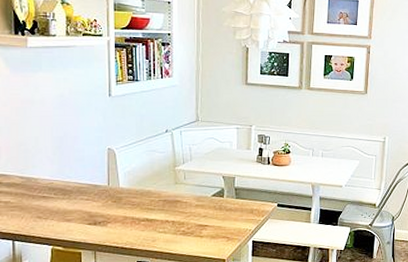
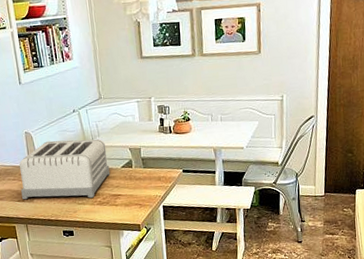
toaster: none [94,160,199,227] -> present [19,139,110,200]

